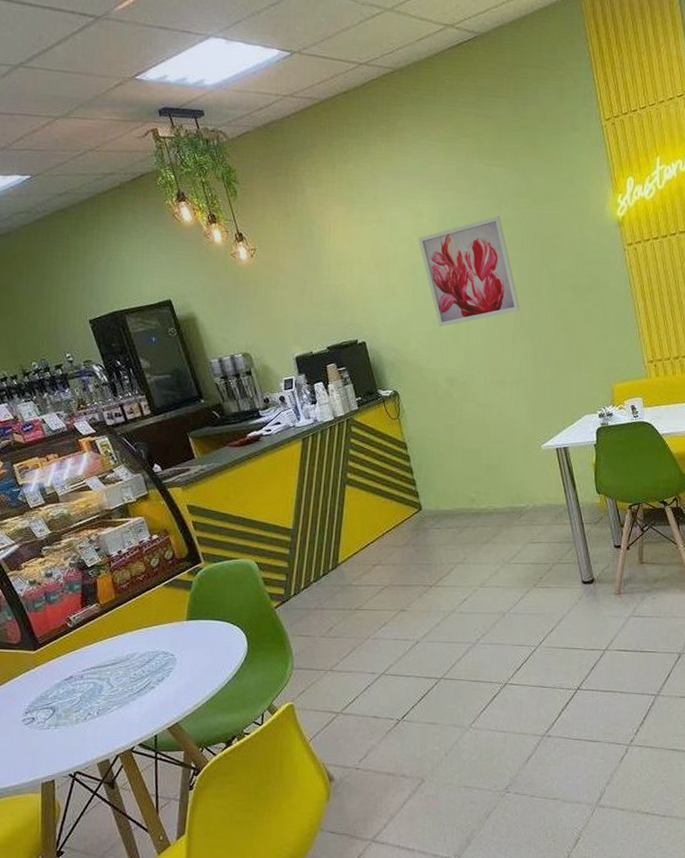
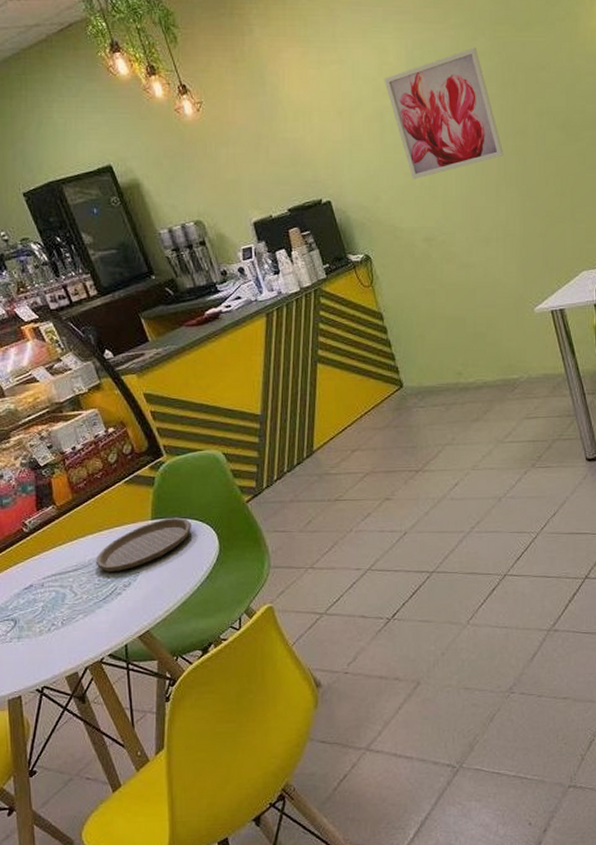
plate: none [132,619,223,667] -> present [95,517,191,572]

